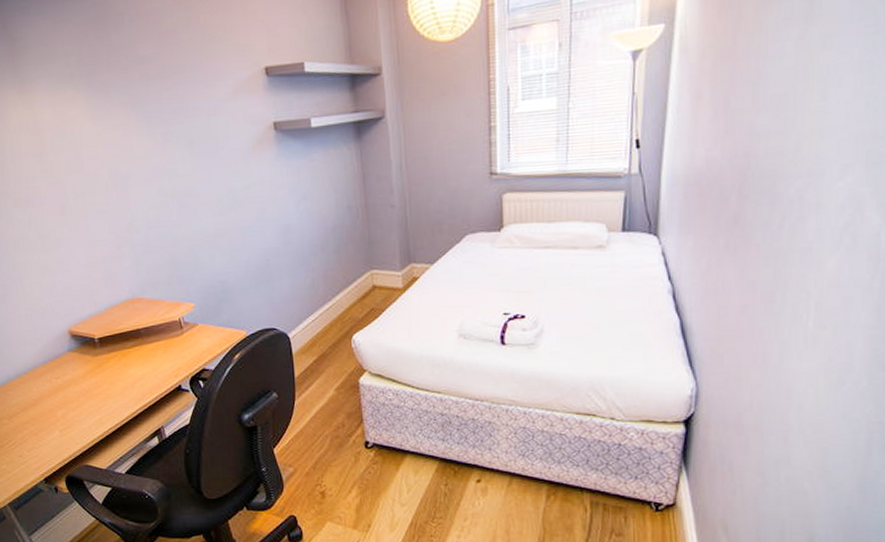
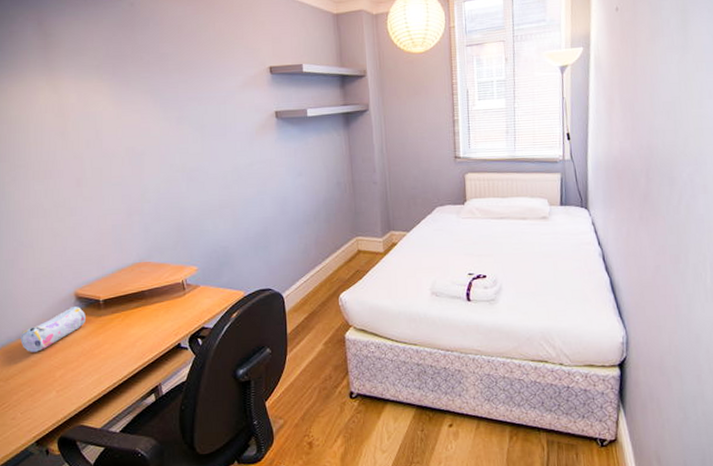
pencil case: none [19,345,82,391] -> present [20,307,85,352]

